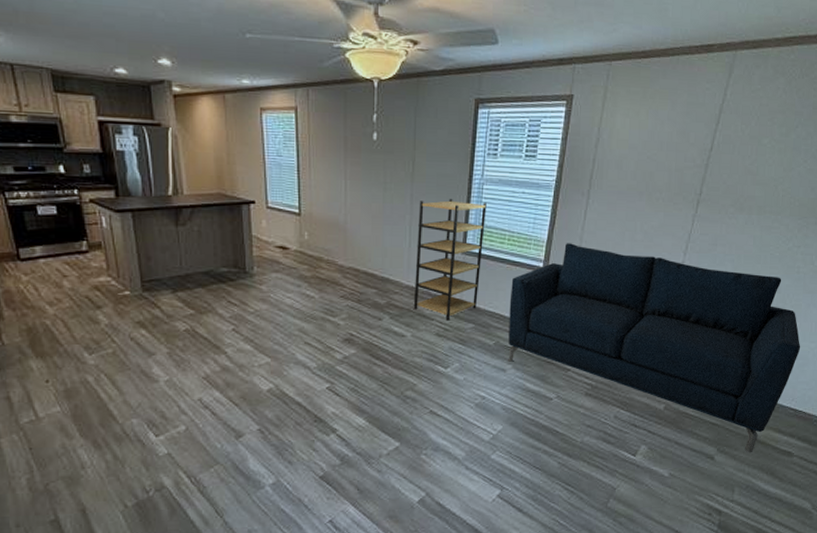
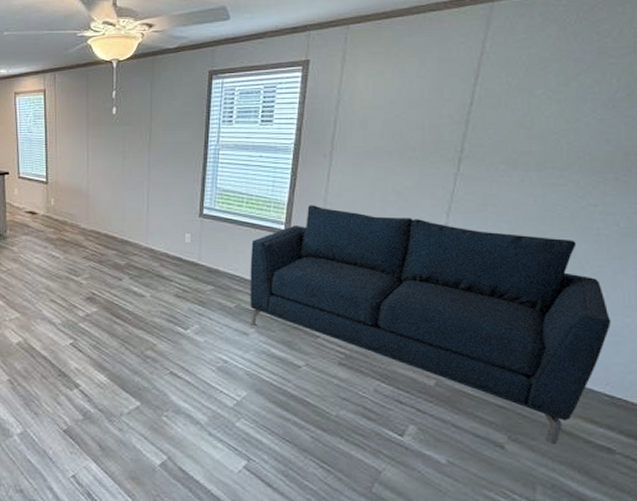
shelving unit: present [414,199,487,321] -> none [153,165,223,282]

